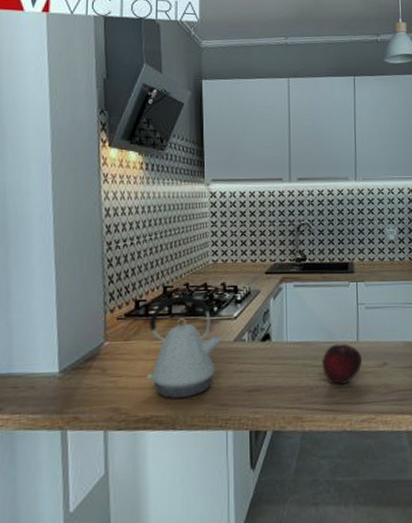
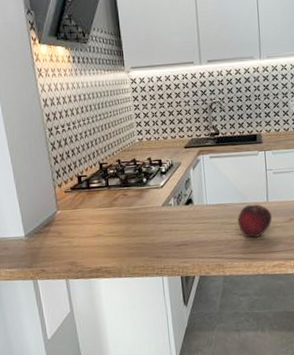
kettle: present [145,294,223,398] -> none [91,169,154,253]

